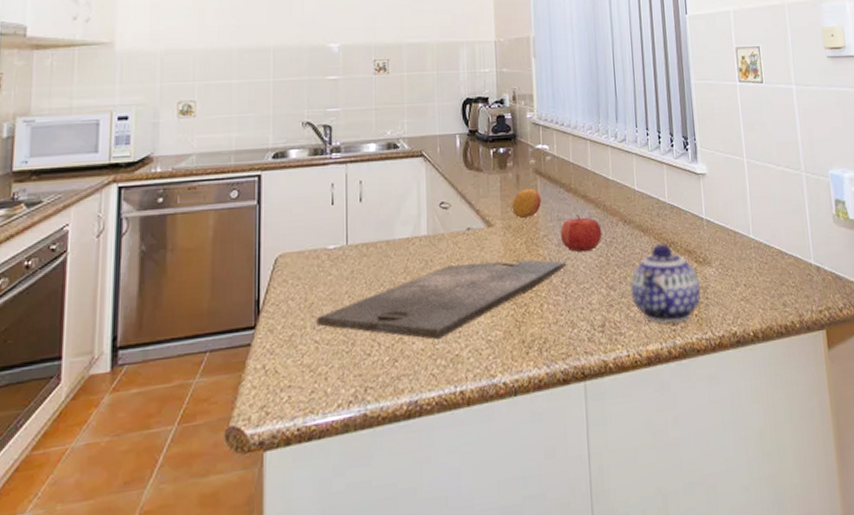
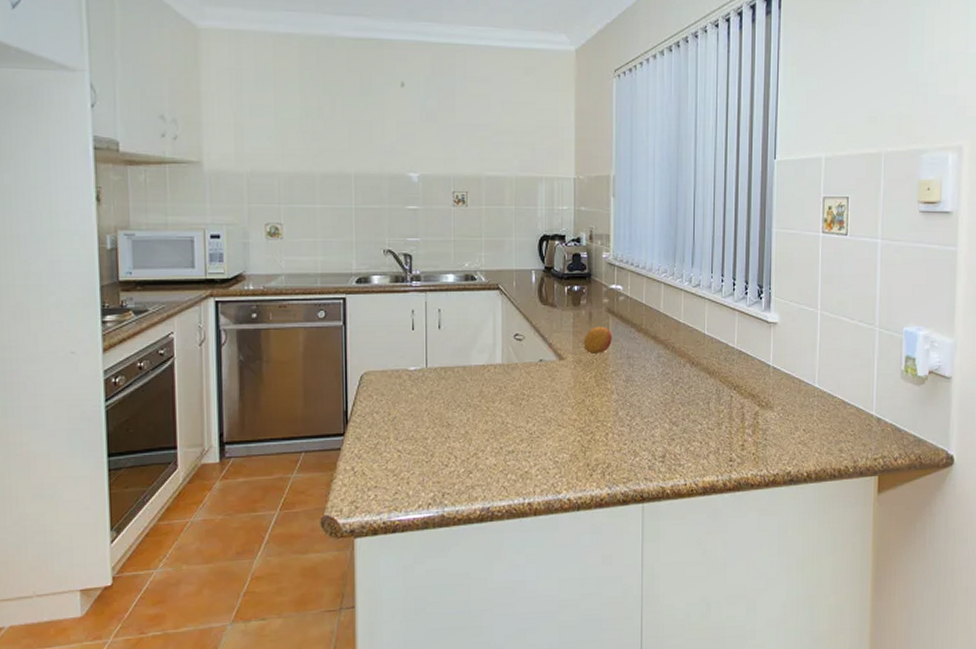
cutting board: present [317,259,567,340] -> none [399,392,633,457]
fruit: present [560,215,602,252] -> none [628,354,669,389]
teapot: present [630,242,702,323] -> none [692,385,761,459]

